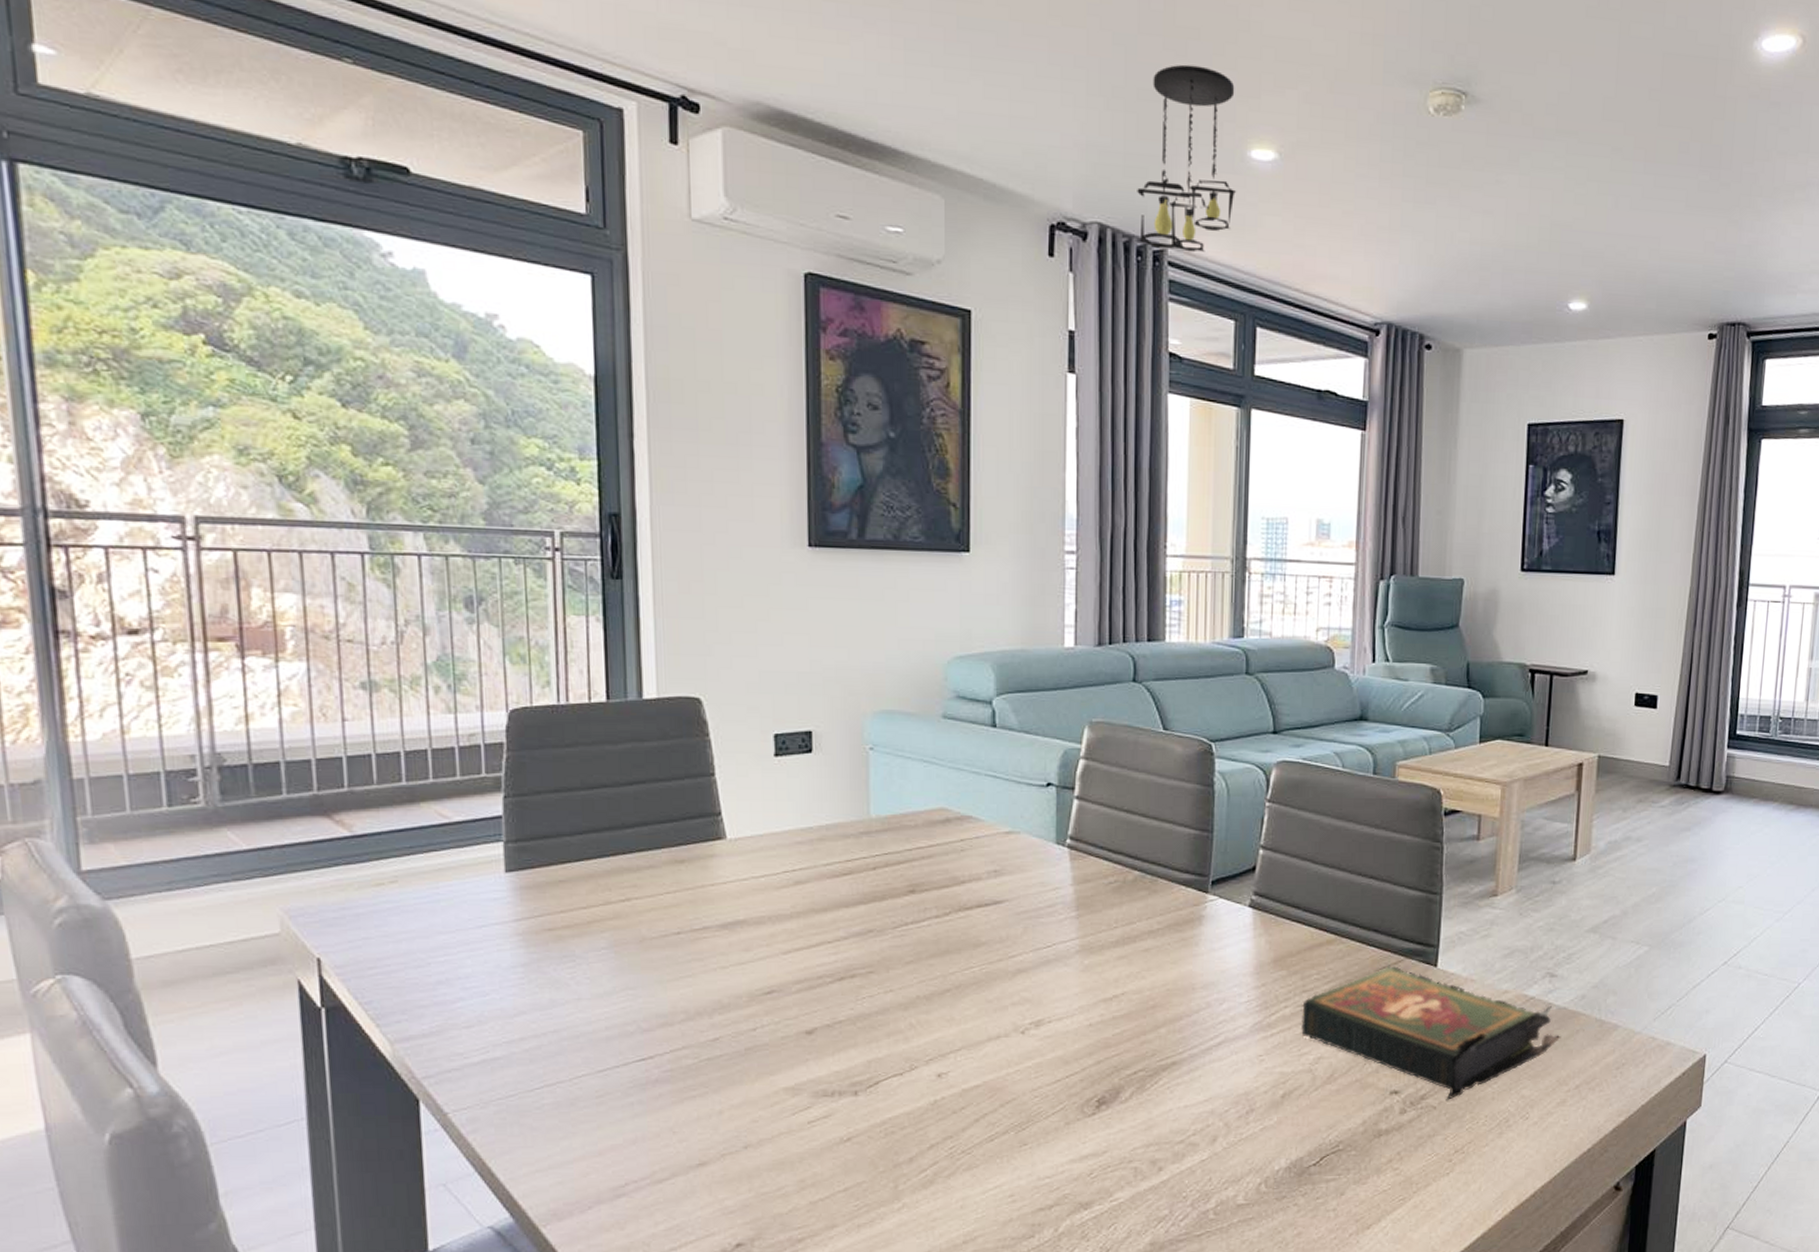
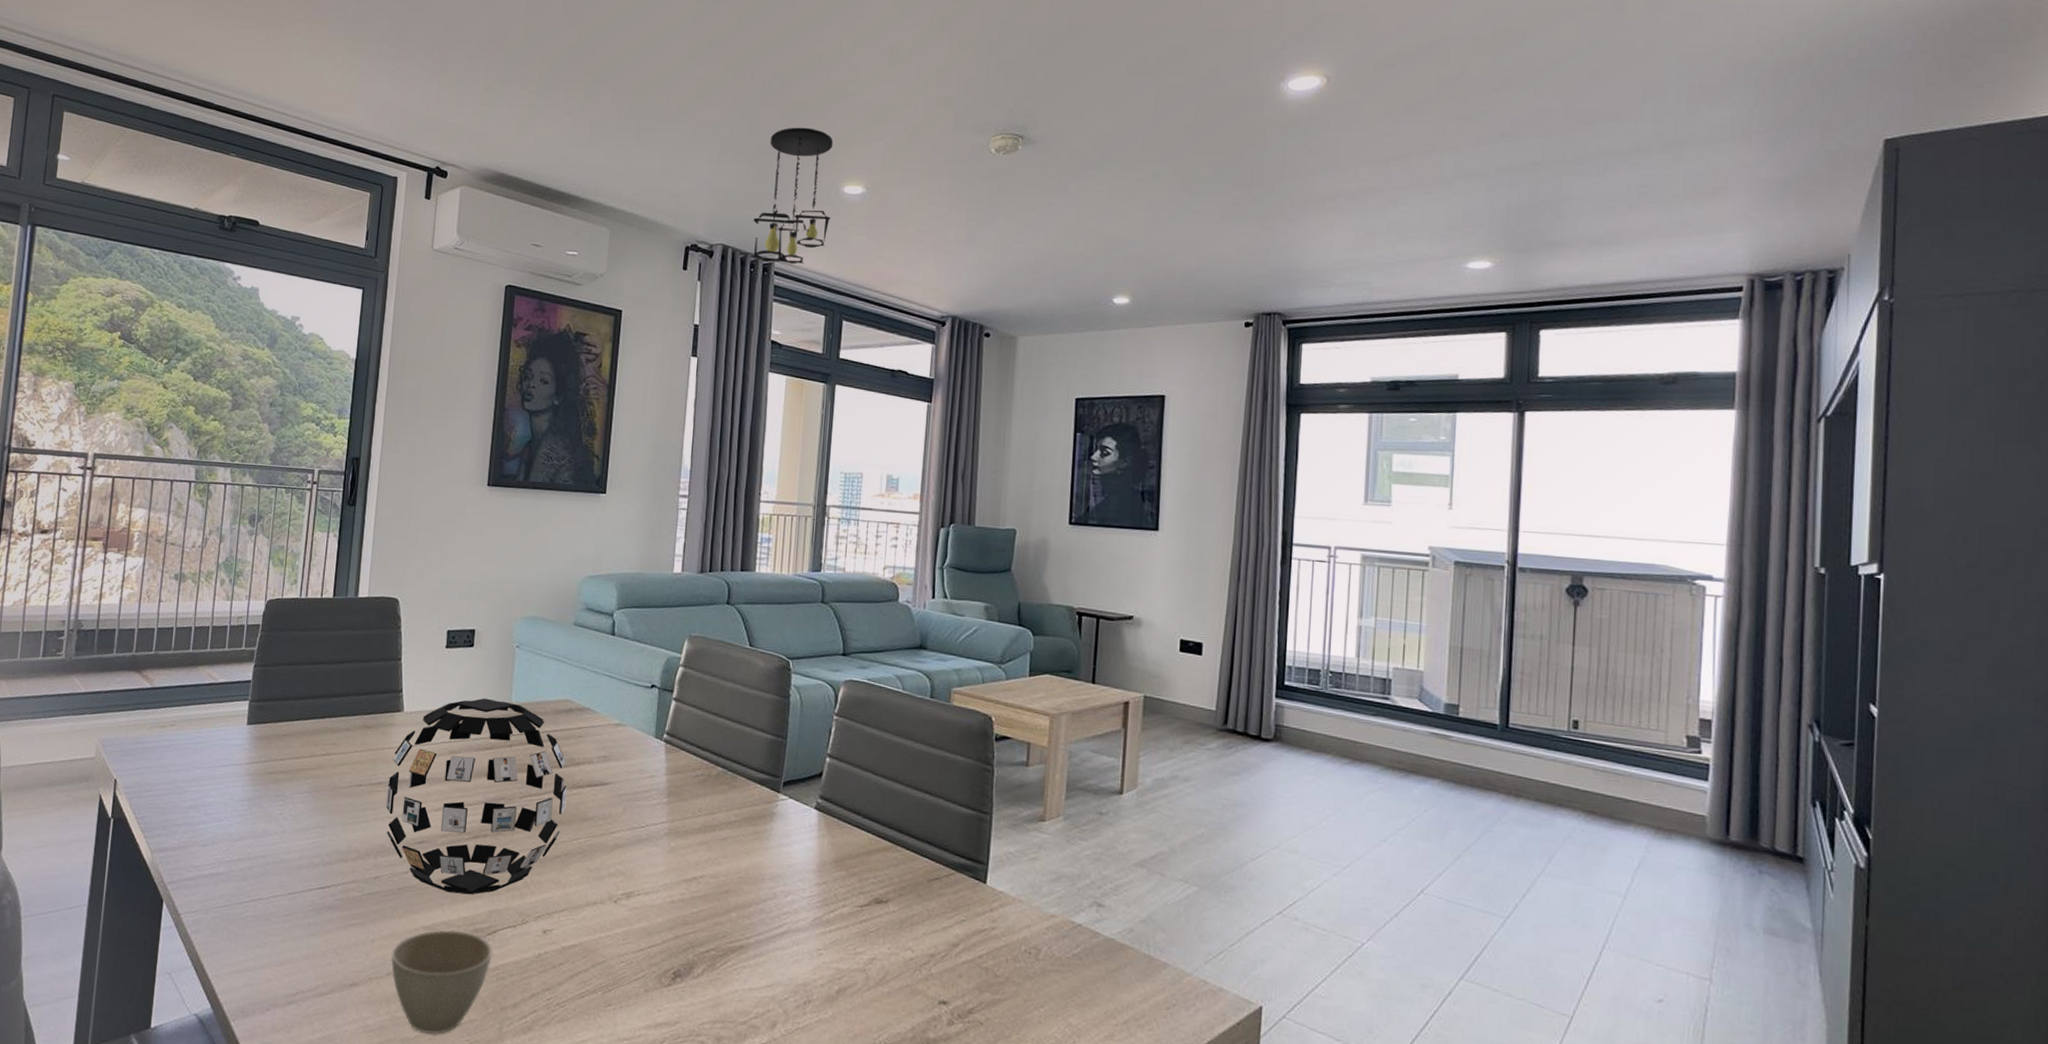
decorative ball: none [715,814,952,1046] -> present [385,698,567,895]
cup: none [746,1087,876,1206] -> present [391,929,493,1035]
book: present [1300,965,1561,1101] -> none [856,876,1109,1019]

